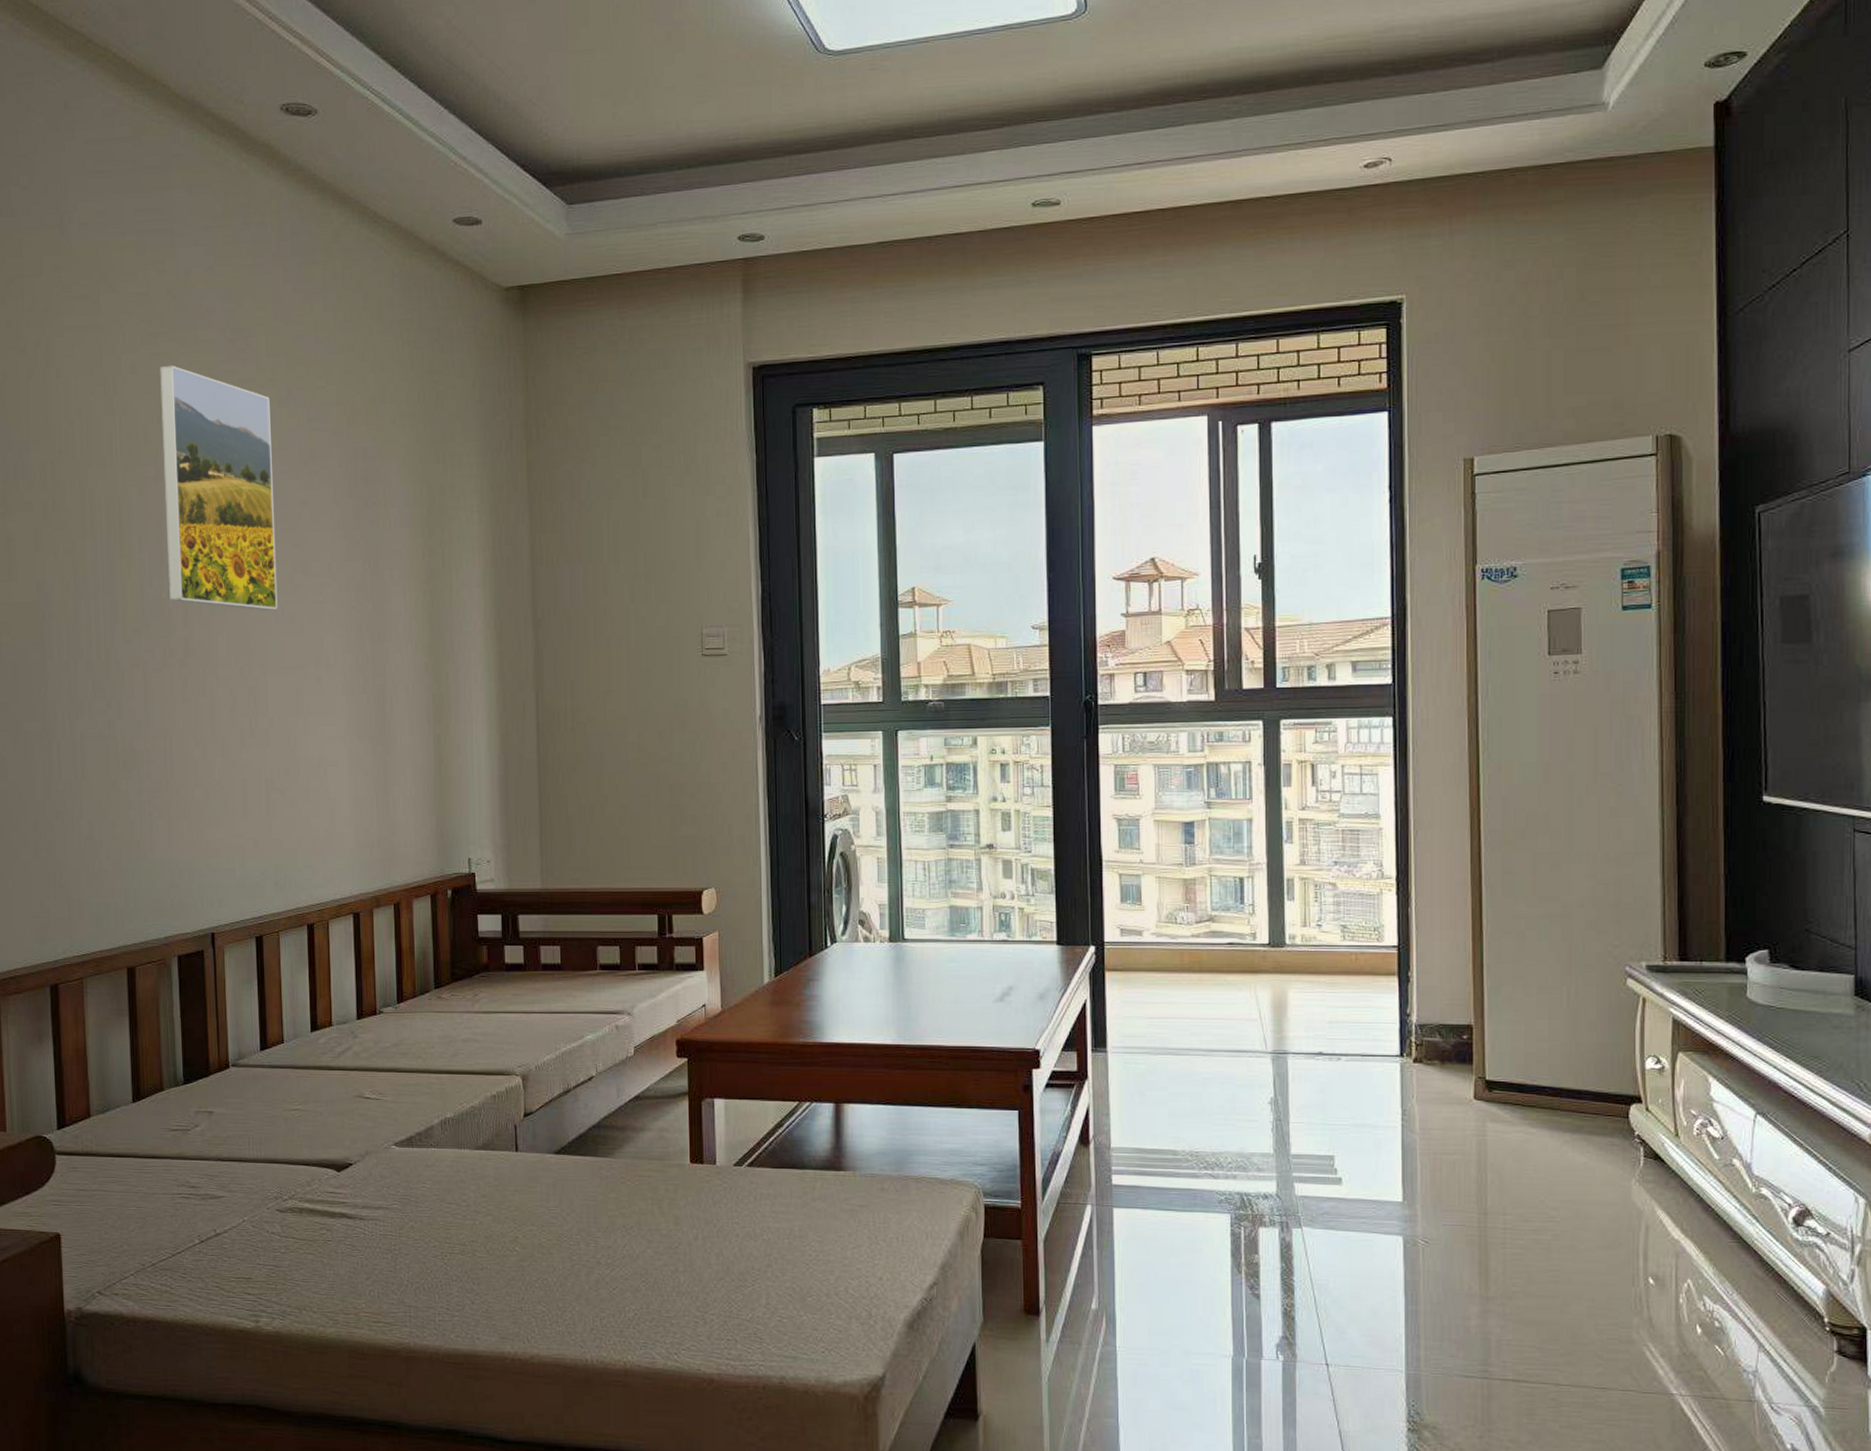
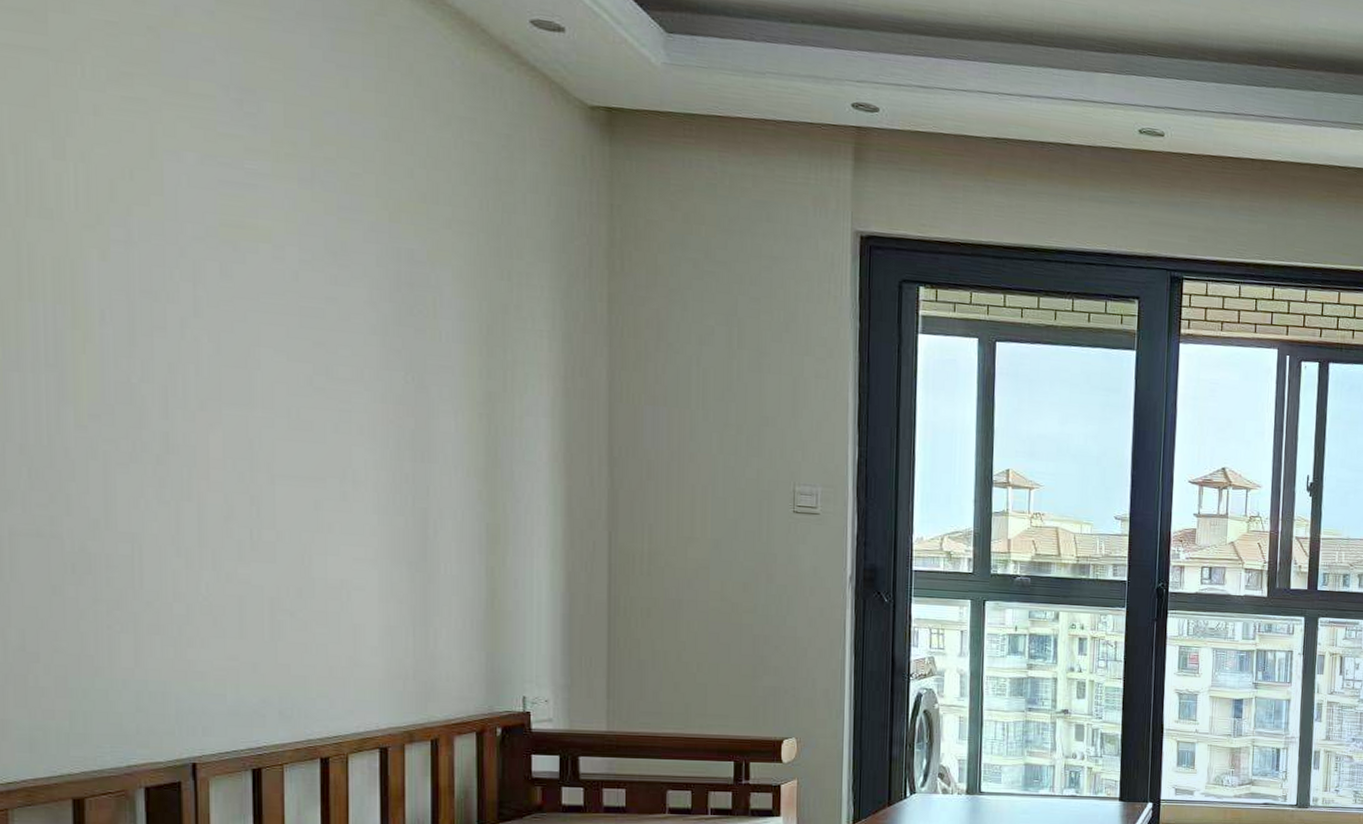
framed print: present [160,365,278,610] -> none [135,113,292,413]

